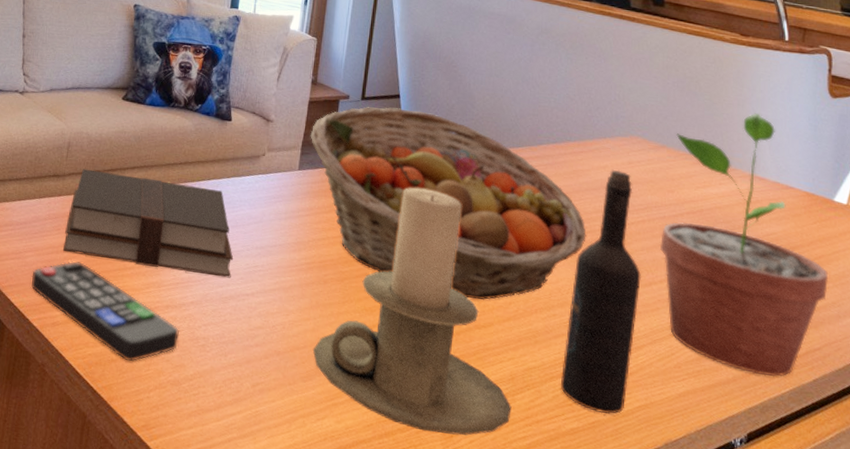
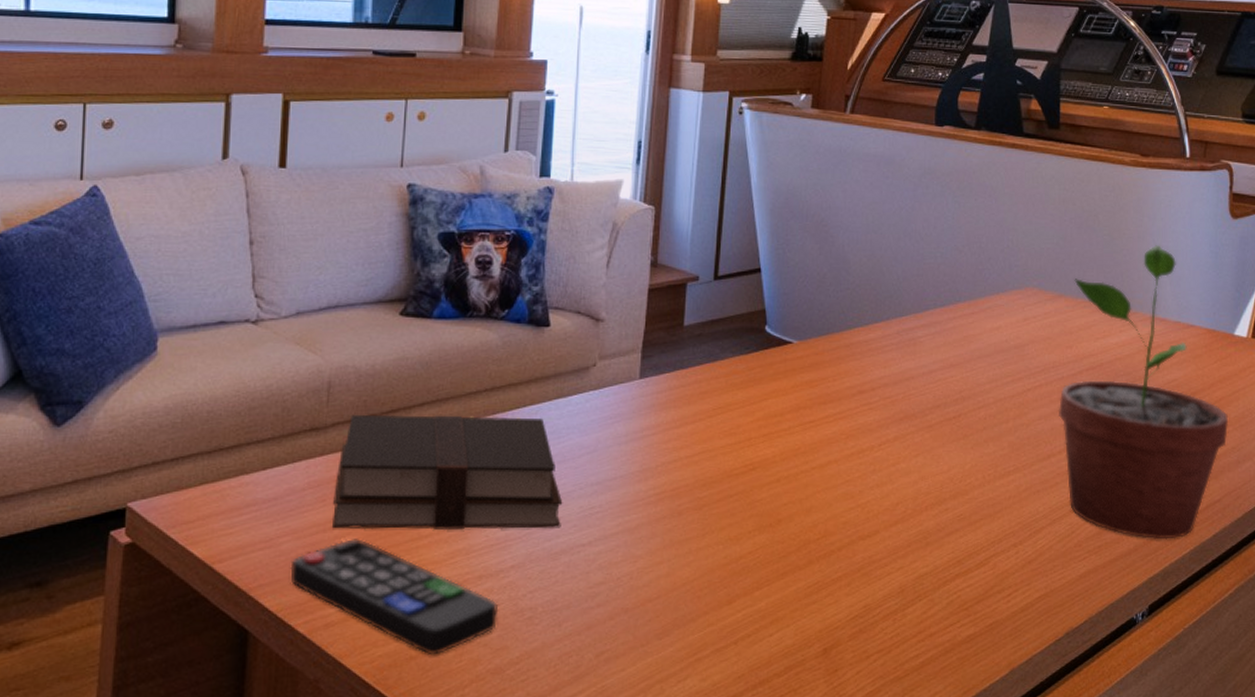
fruit basket: present [310,107,587,301] -> none [652,285,980,506]
candle holder: present [312,187,512,436] -> none [668,381,902,671]
wine bottle: present [560,169,641,414] -> none [954,329,1039,613]

